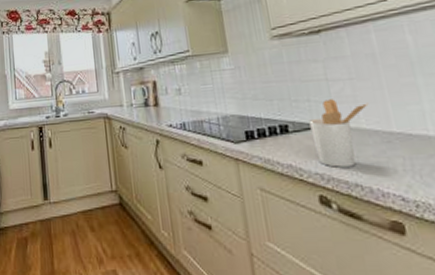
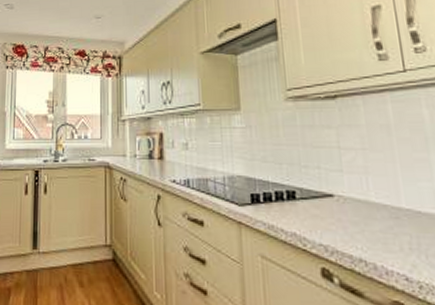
utensil holder: present [309,99,369,168] -> none [317,168,380,241]

